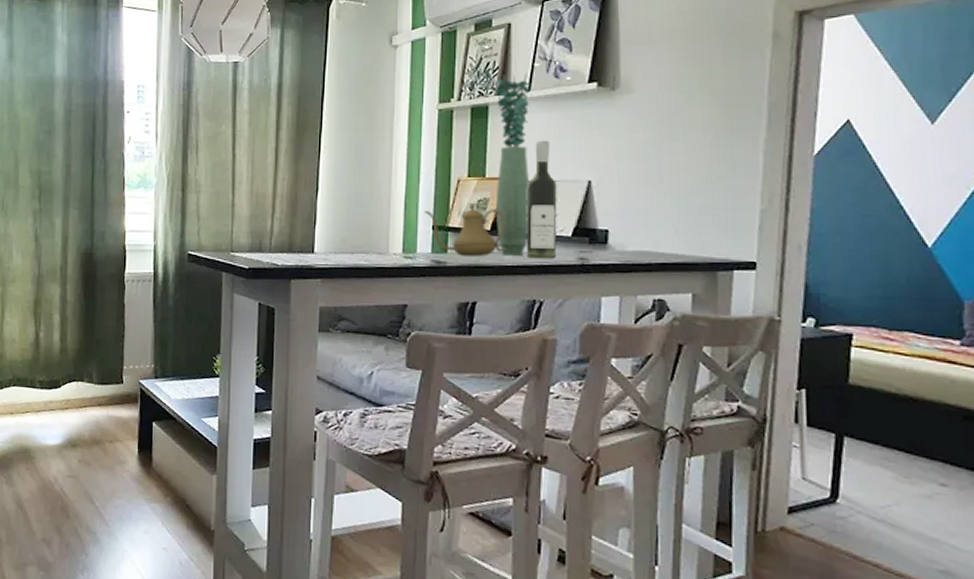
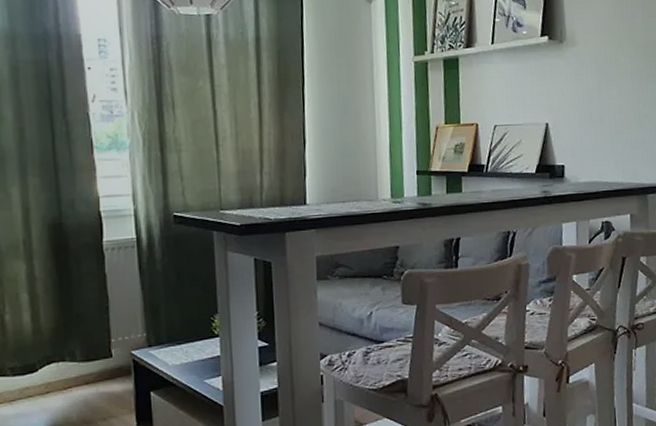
teapot: present [424,203,507,258] -> none [408,148,483,198]
vase: present [494,72,530,257] -> none [462,27,500,195]
bottle: present [526,140,557,259] -> none [496,88,524,195]

